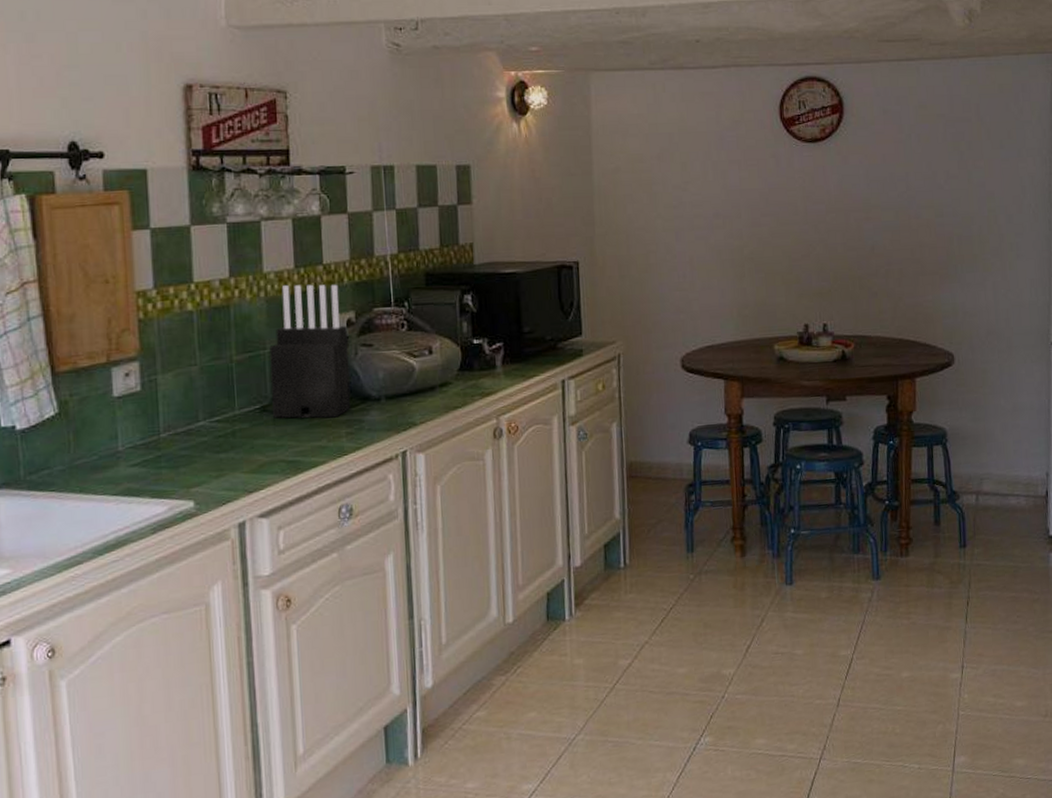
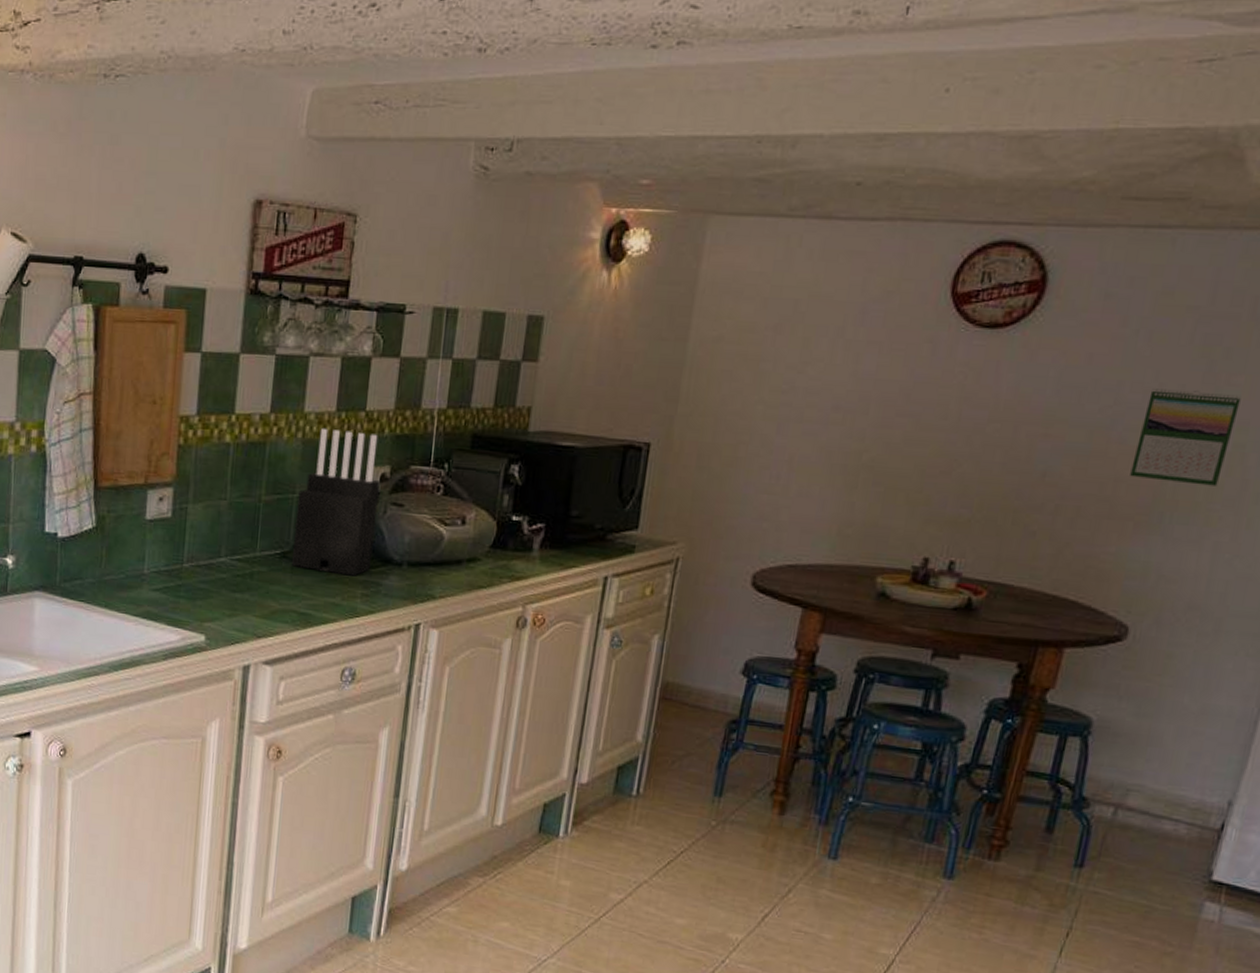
calendar: none [928,174,986,242] -> present [1130,388,1241,486]

